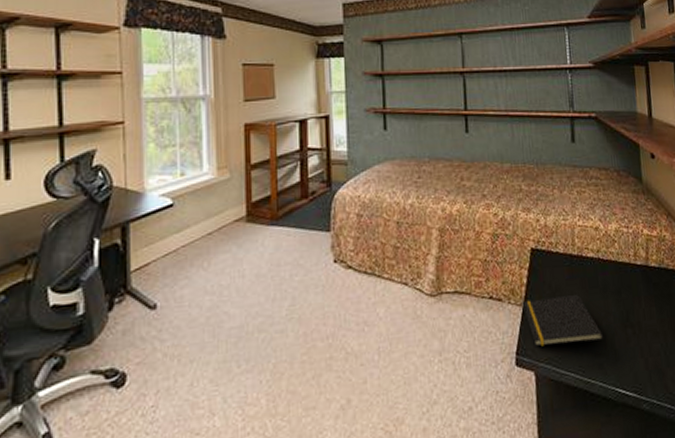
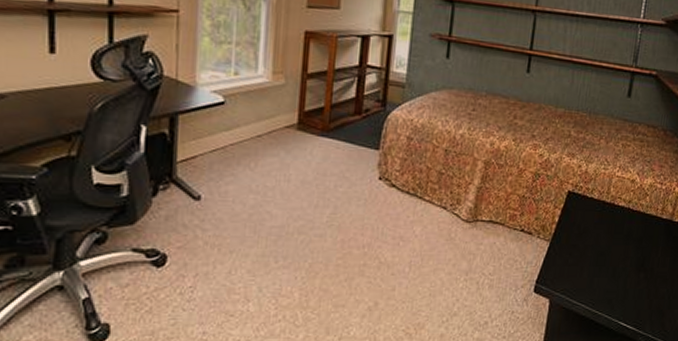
notepad: present [522,295,604,347] -> none [550,237,618,279]

